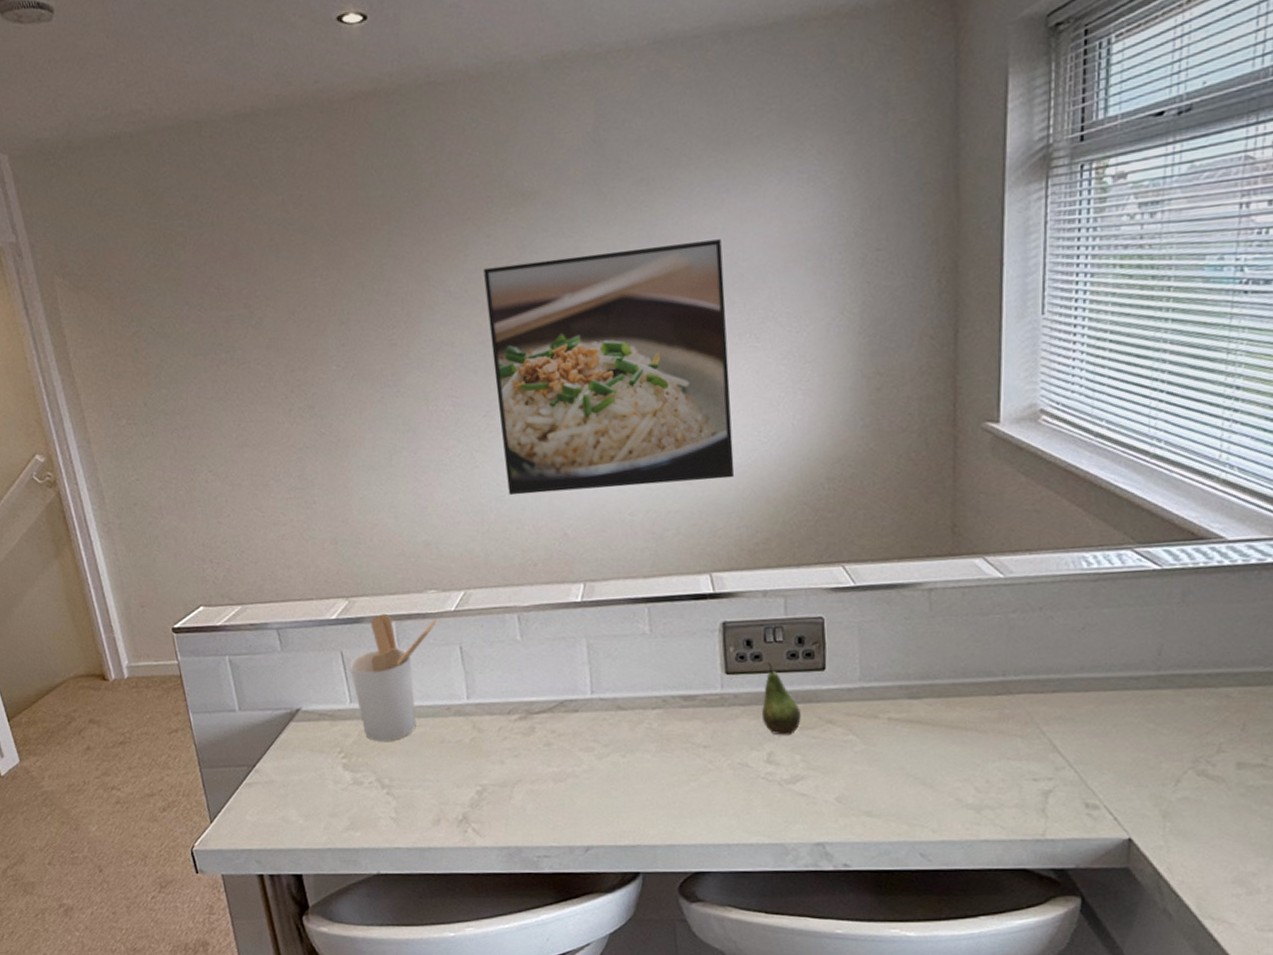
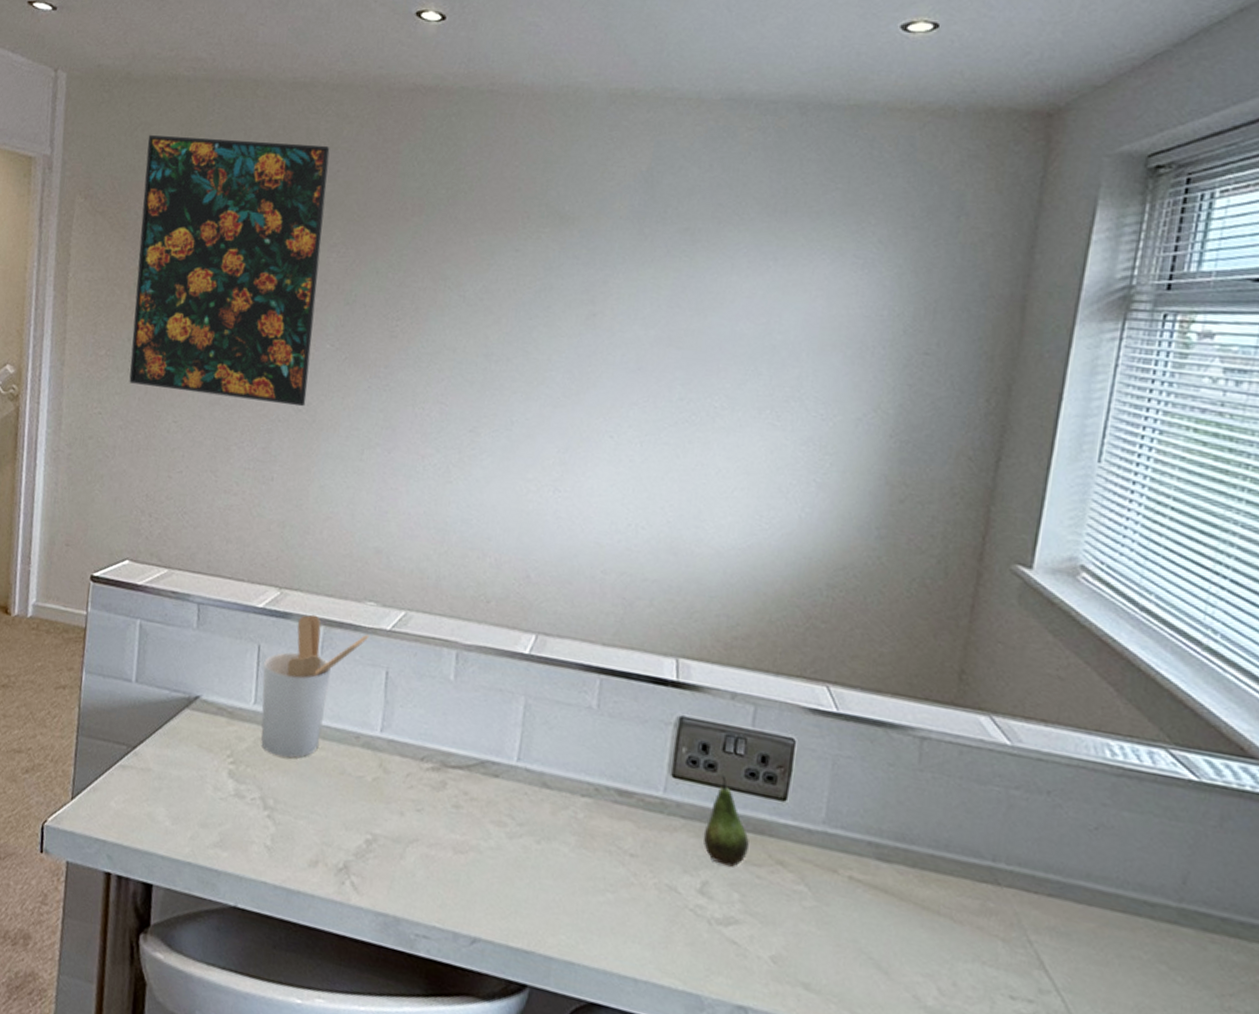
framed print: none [107,172,328,445] -> present [129,135,330,407]
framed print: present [483,239,735,496] -> none [477,281,759,559]

